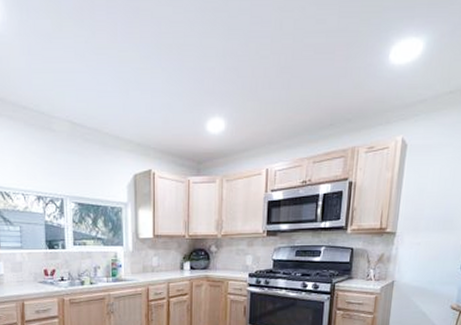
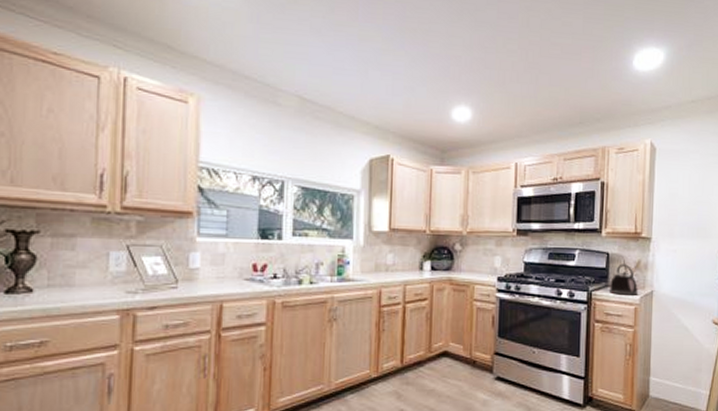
kettle: none [351,257,380,287] -> present [609,263,638,297]

